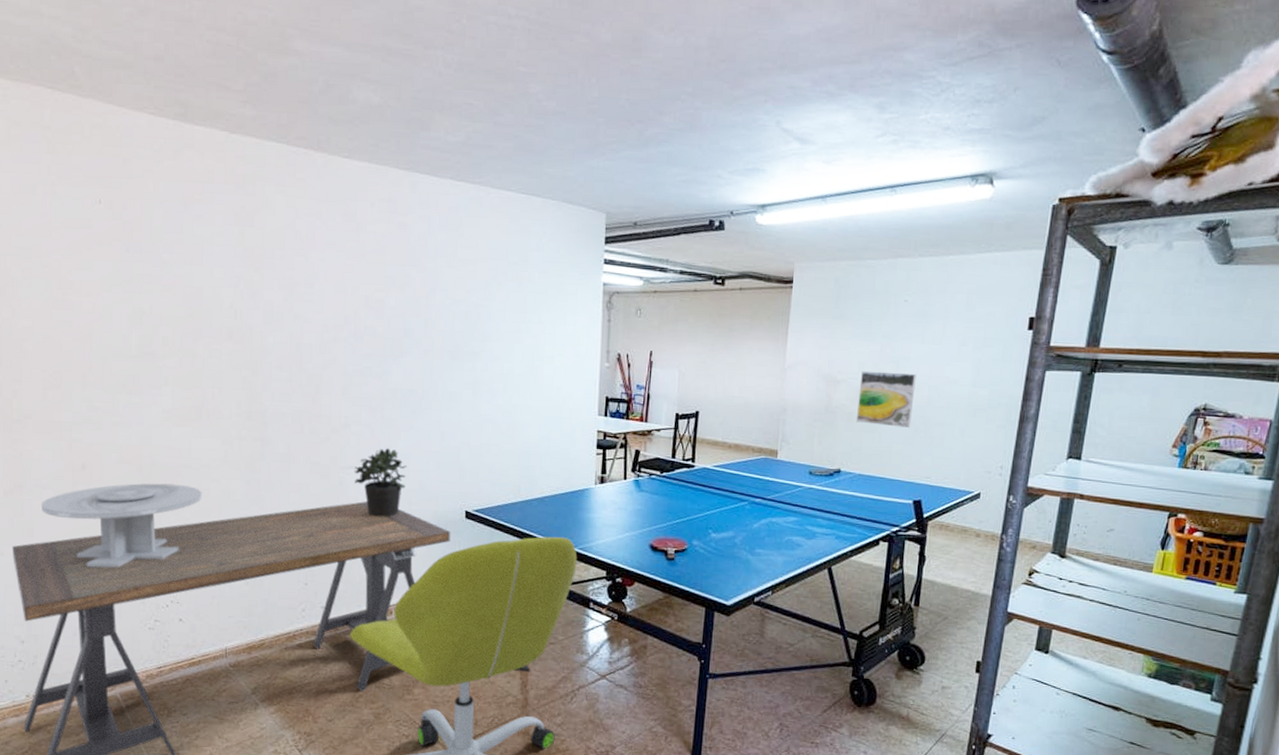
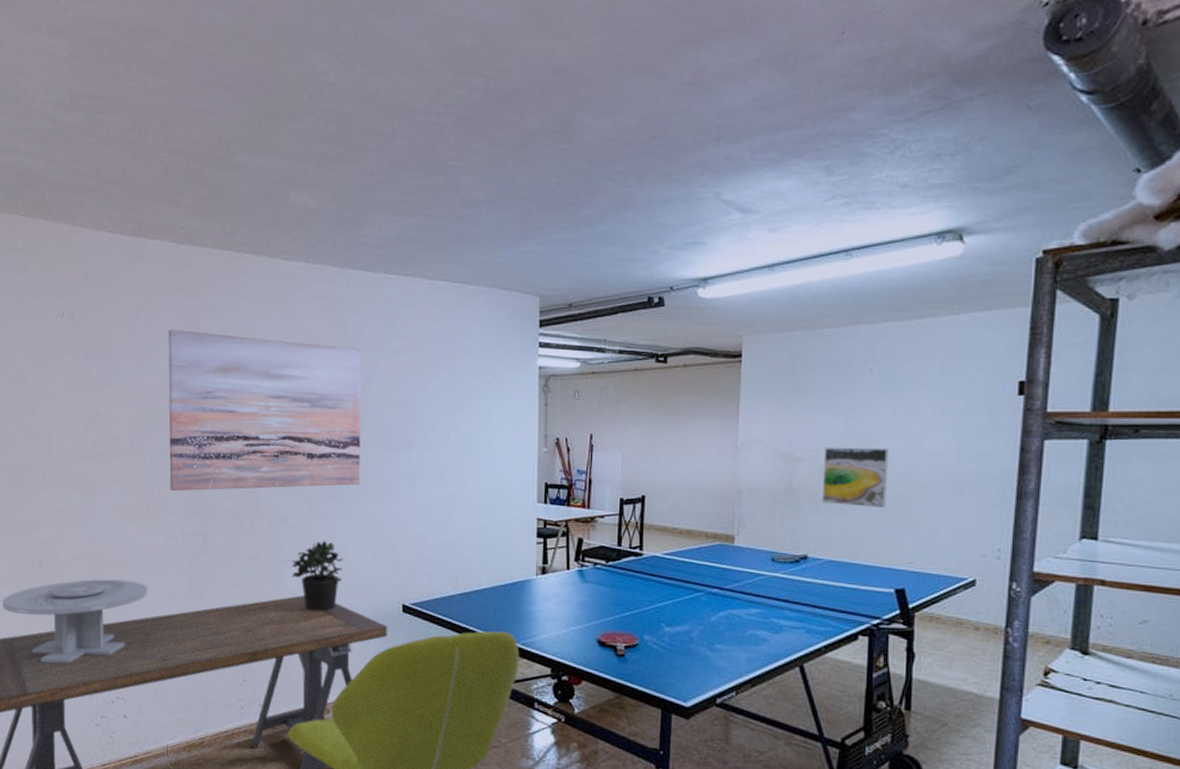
wall art: none [220,224,427,395] -> present [168,329,362,492]

